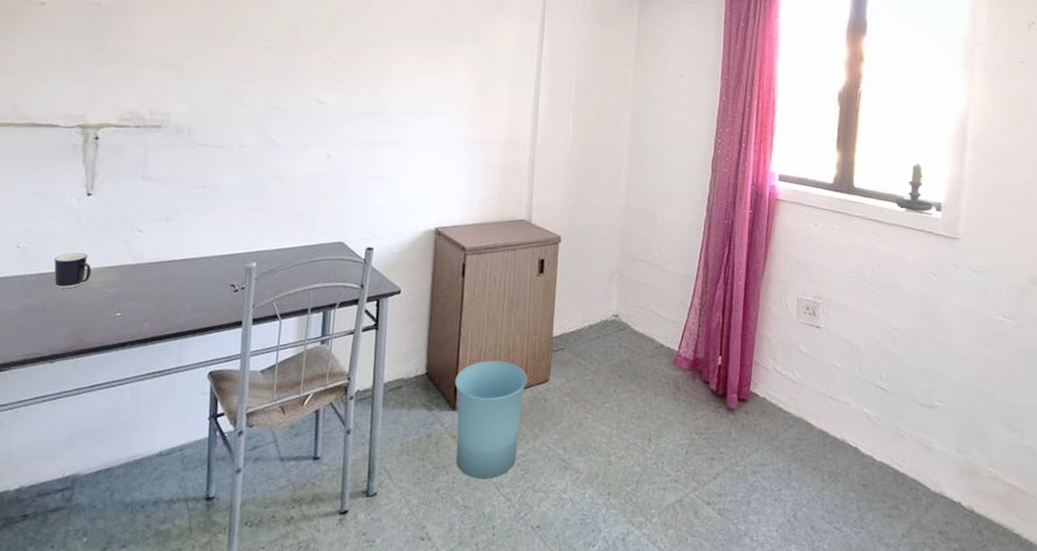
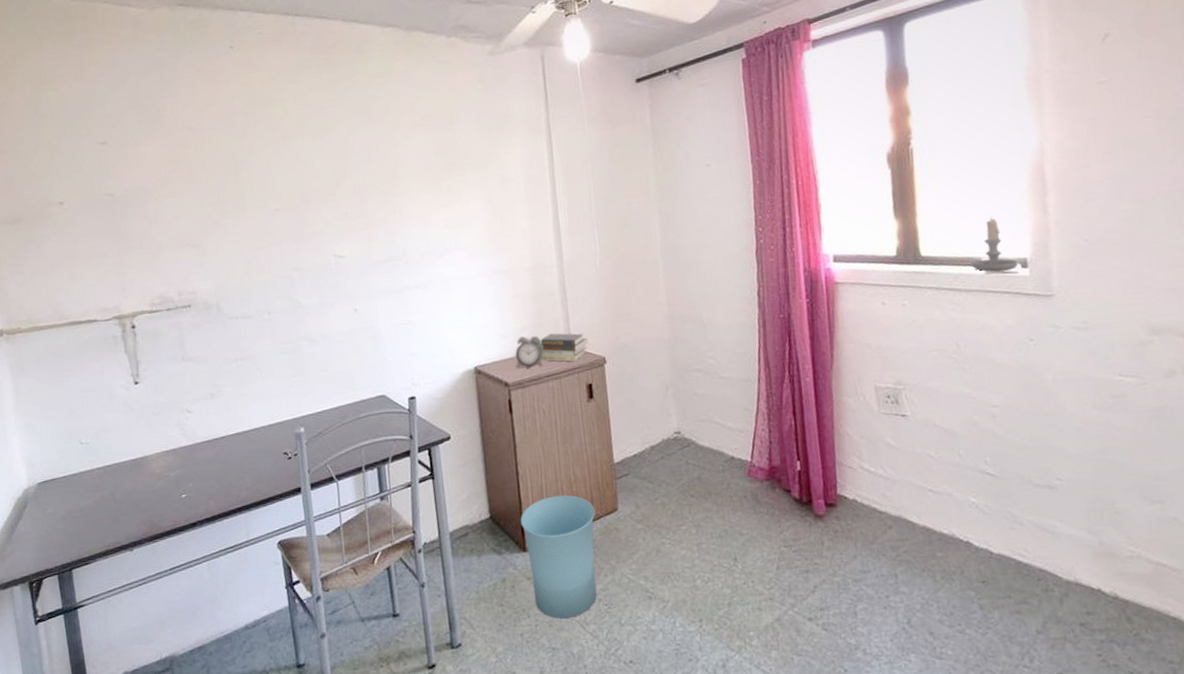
mug: present [54,252,92,289] -> none [116,440,152,478]
alarm clock: none [476,205,505,237] -> present [515,336,544,368]
books: none [499,207,548,237] -> present [540,333,589,362]

